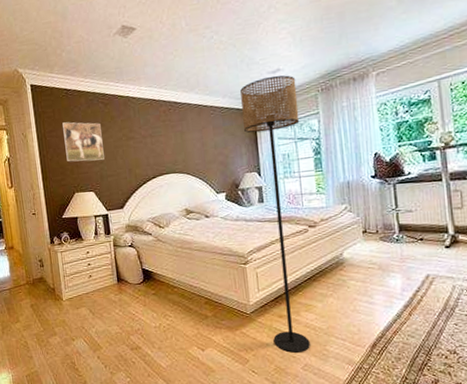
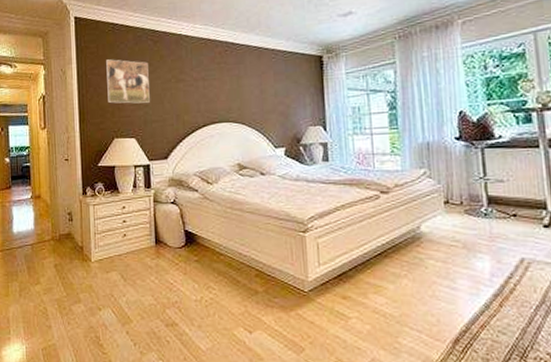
floor lamp: present [240,75,310,353] -> none [306,18,379,343]

